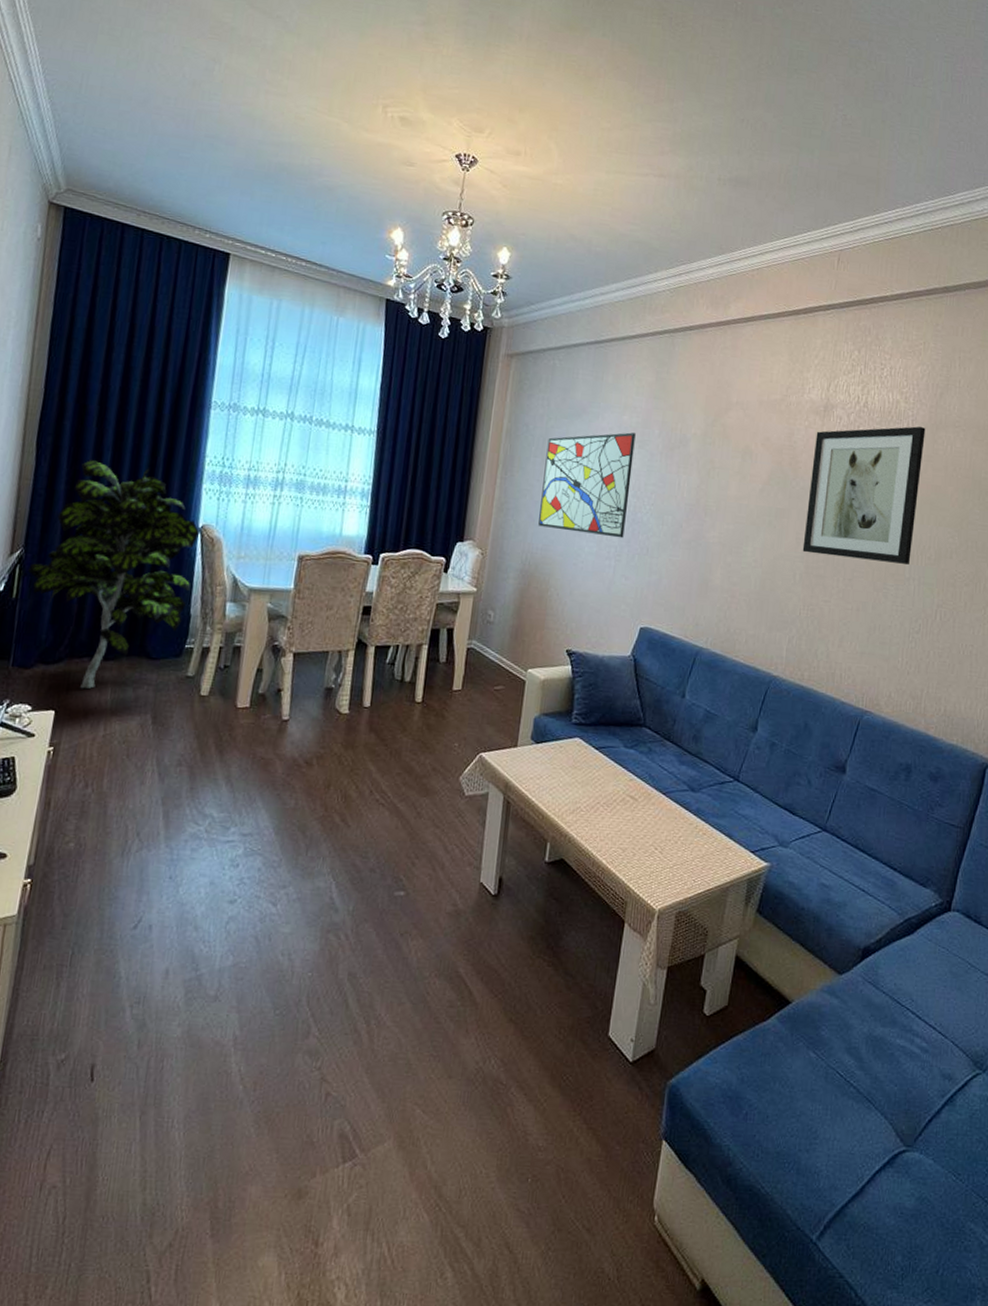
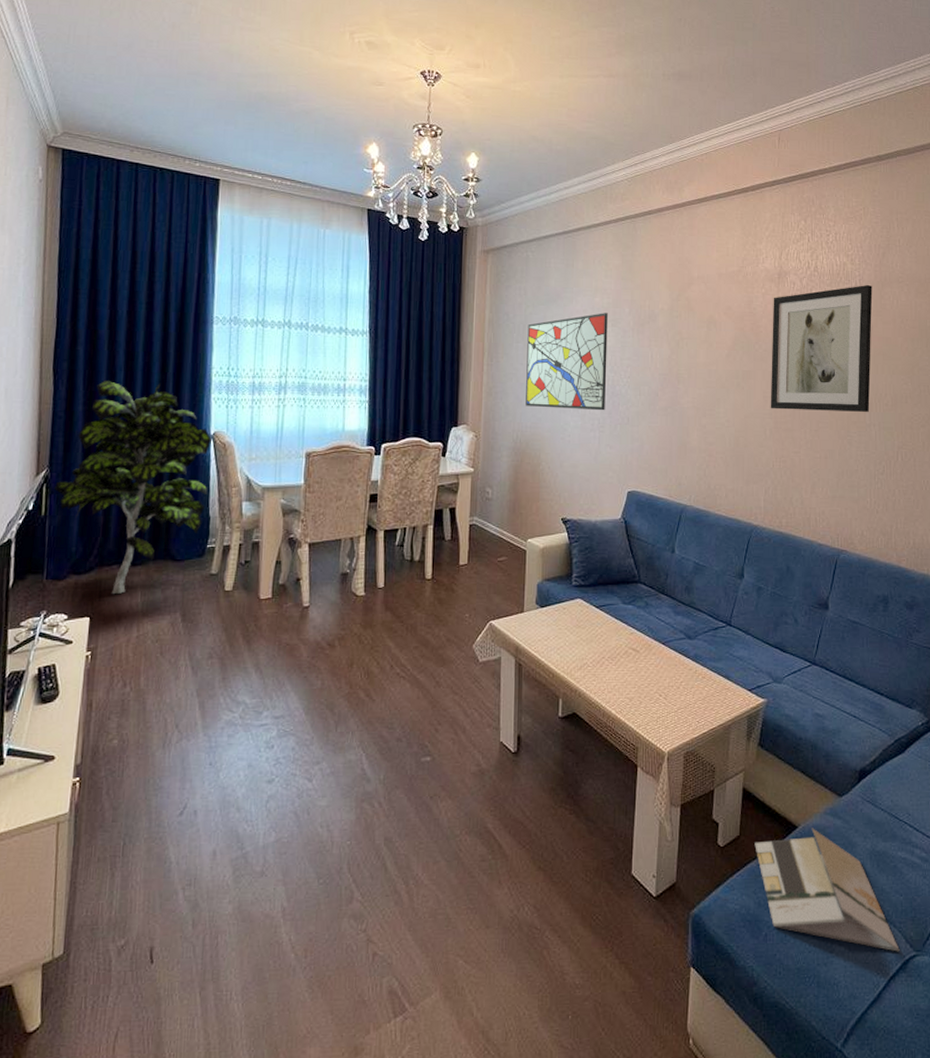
brochure: none [743,1005,889,1145] -> present [754,828,900,952]

